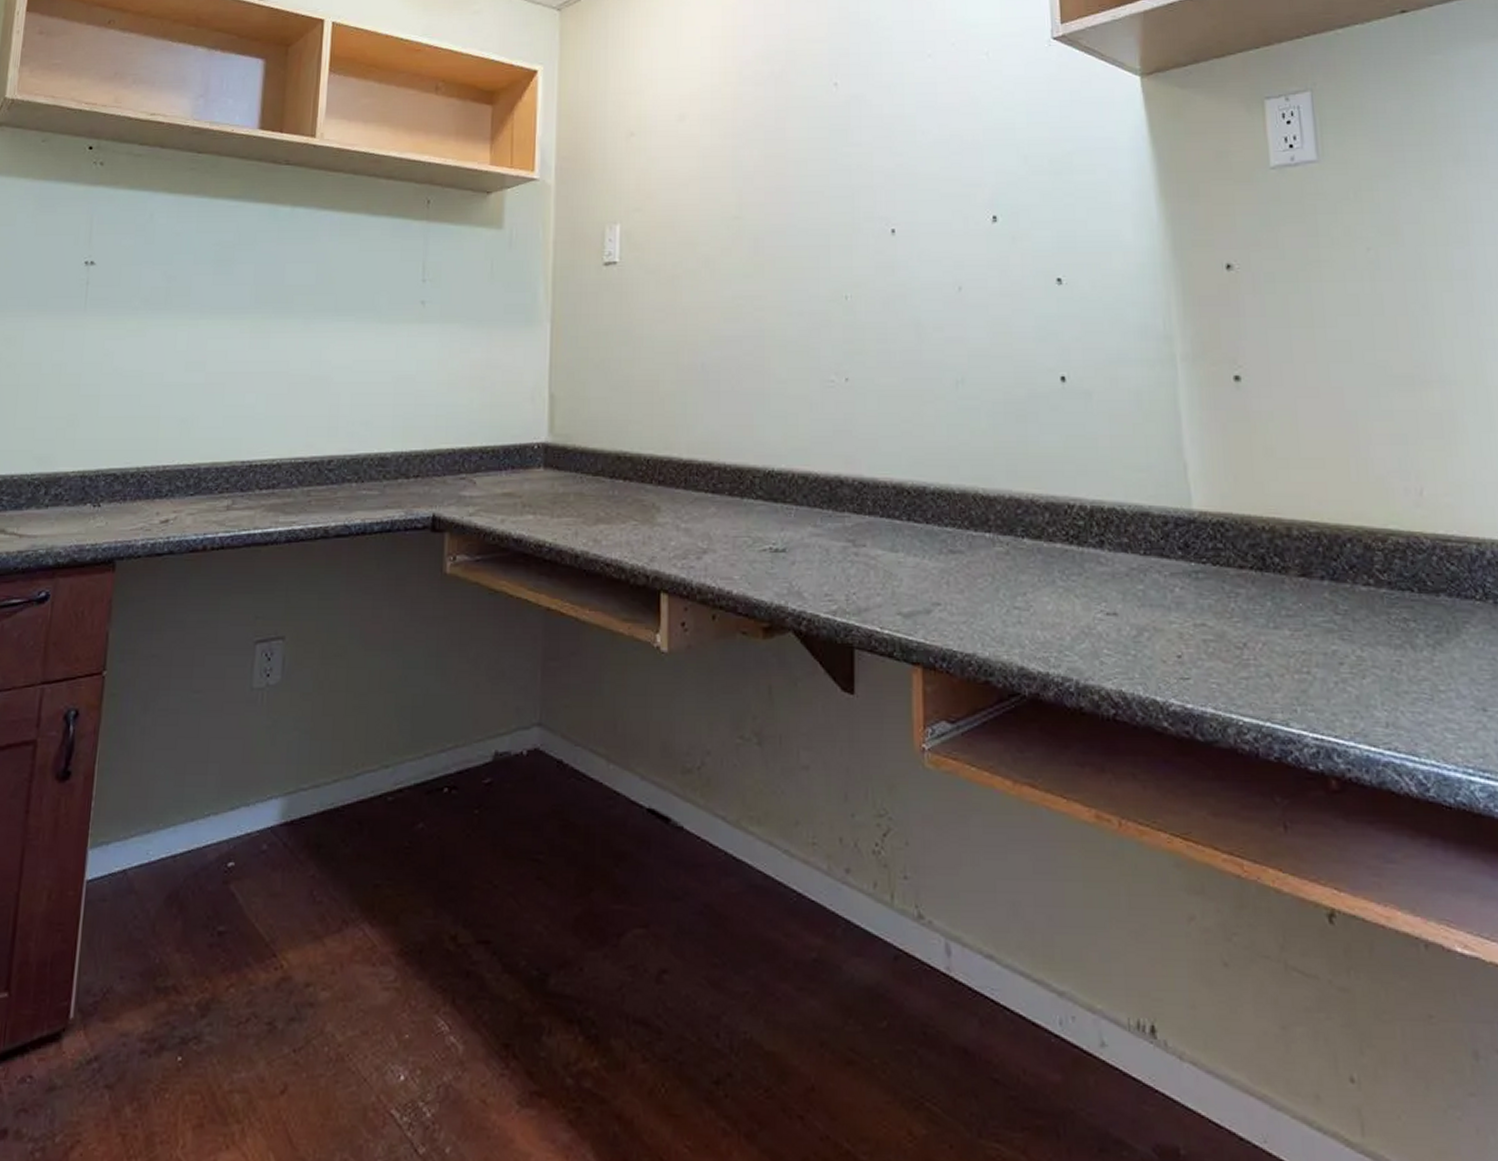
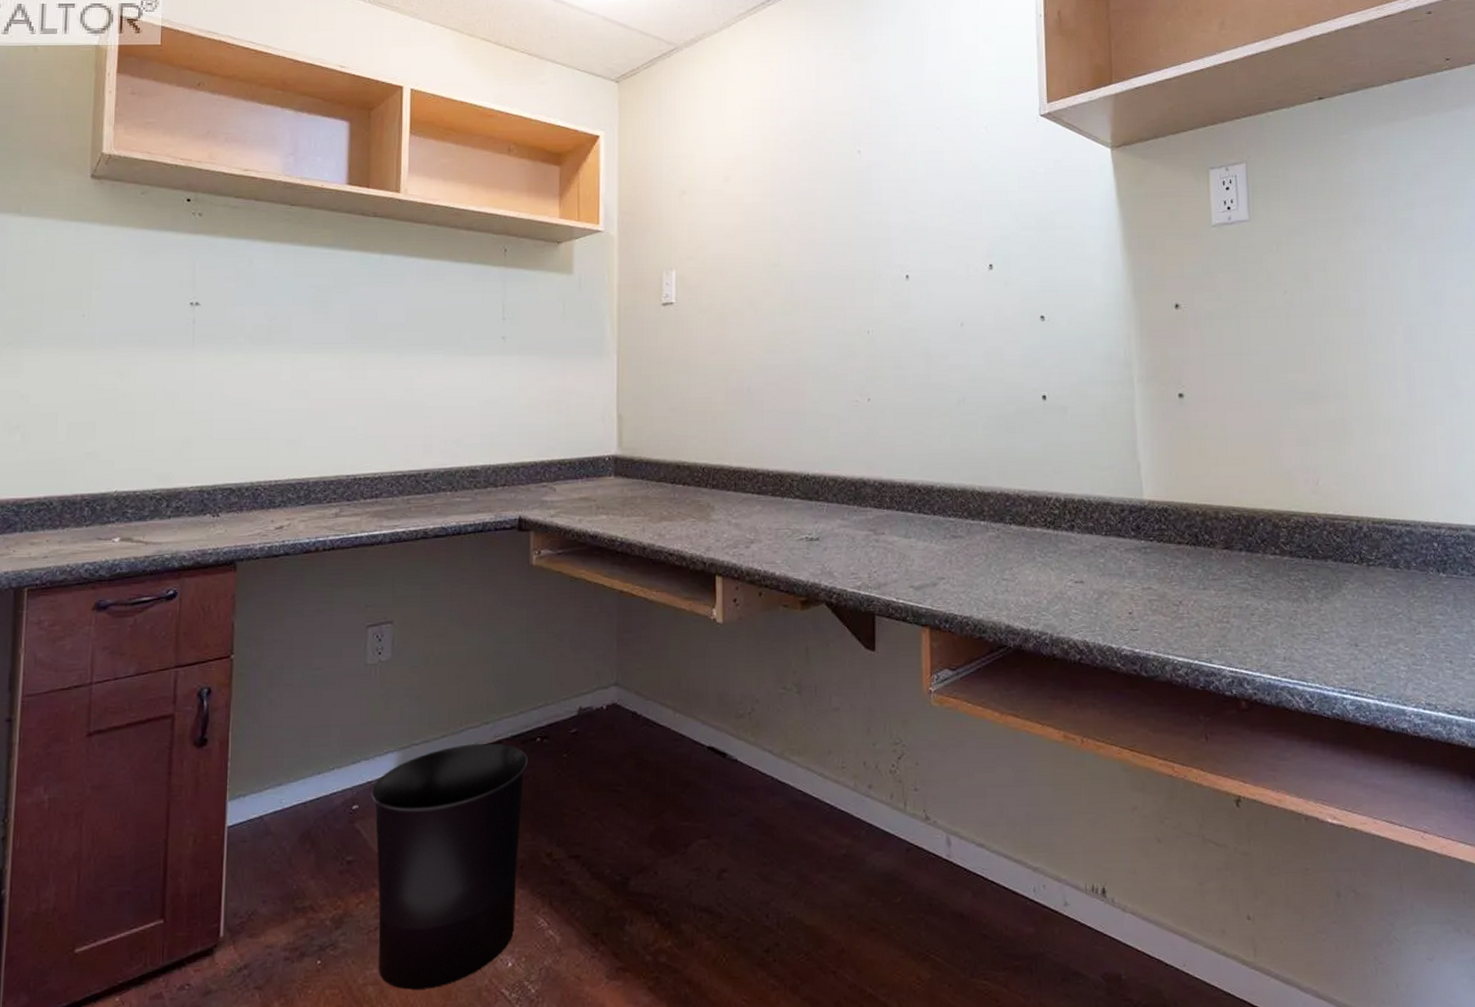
waste bin: none [248,792,432,1103] -> present [371,743,528,990]

